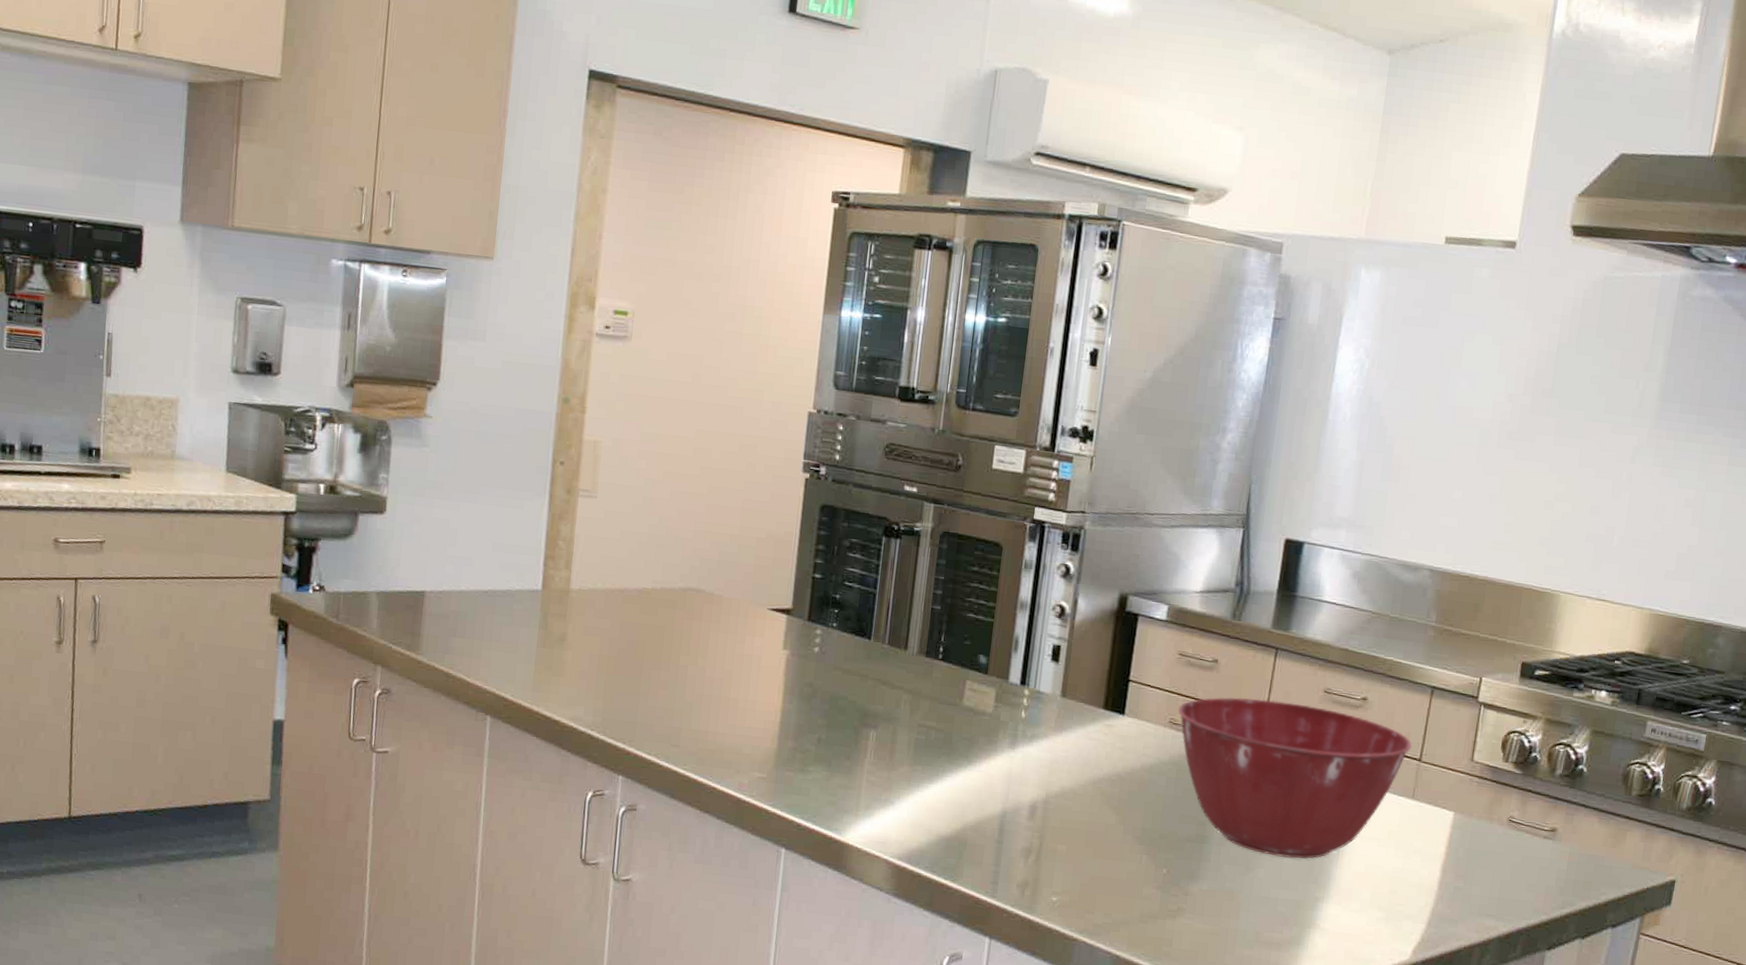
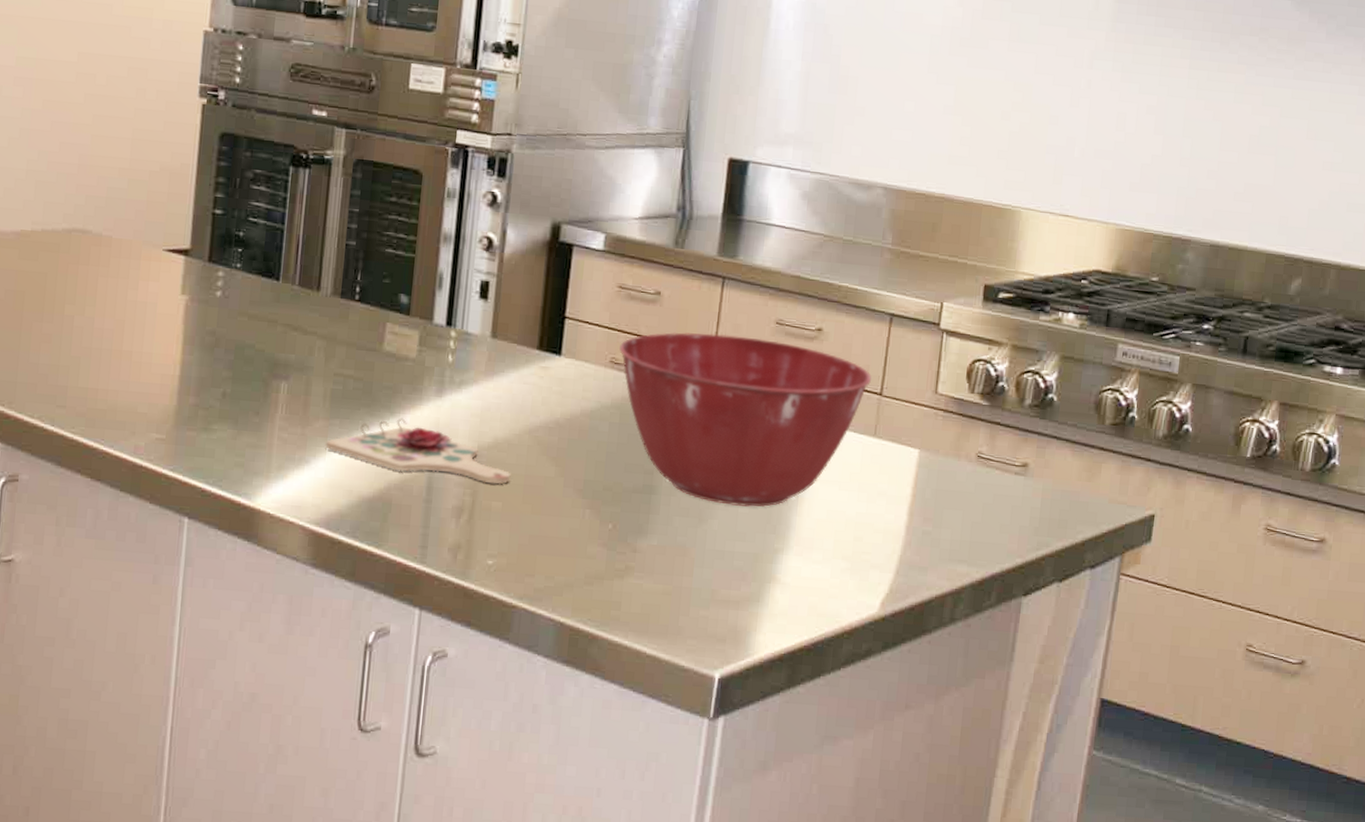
cutting board: none [908,766,1076,830] -> present [324,418,511,485]

